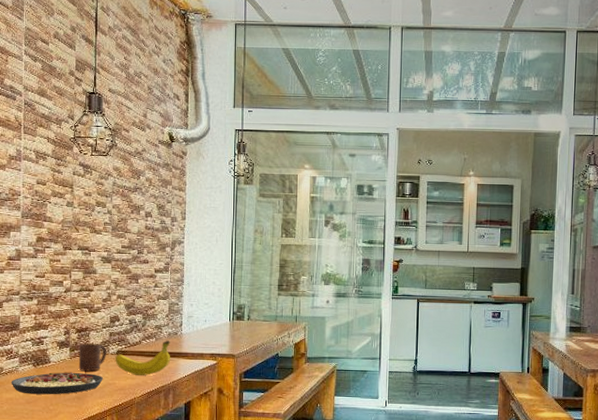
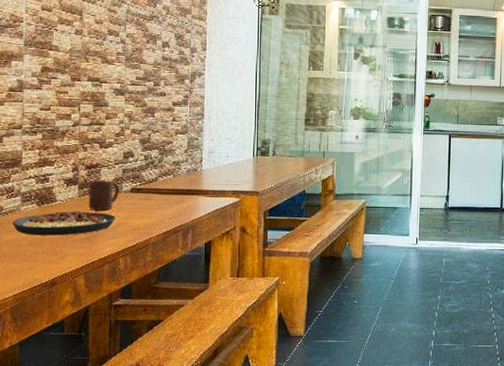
fruit: present [115,340,171,376] -> none [129,177,190,214]

